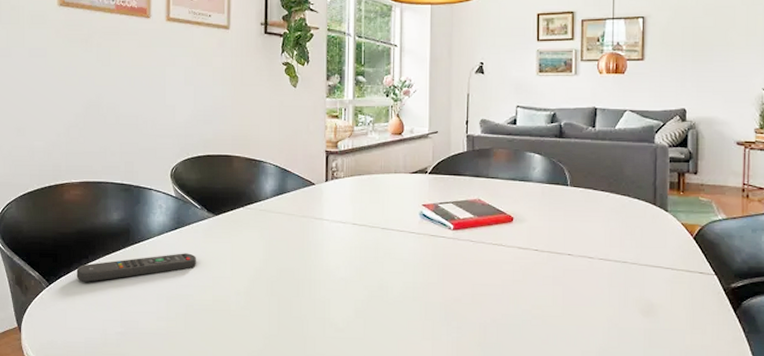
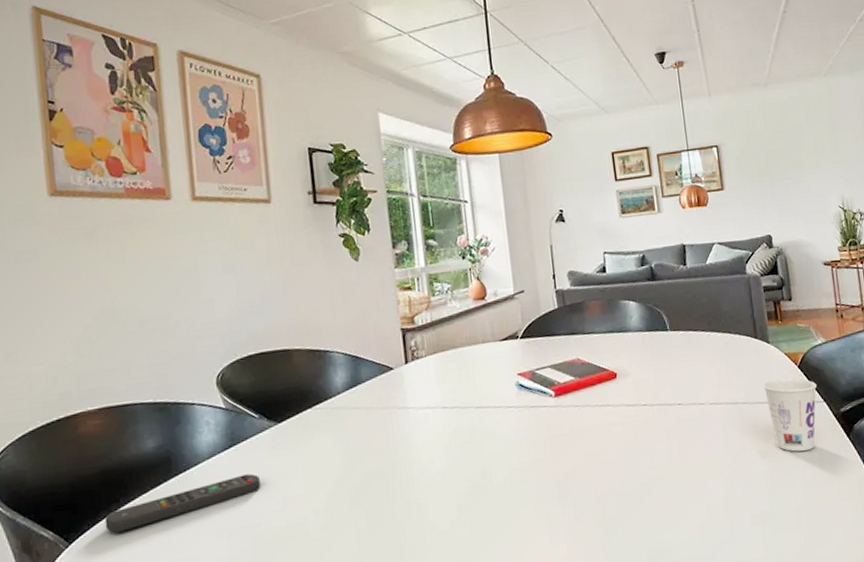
cup: none [655,246,710,317] -> present [763,378,817,452]

